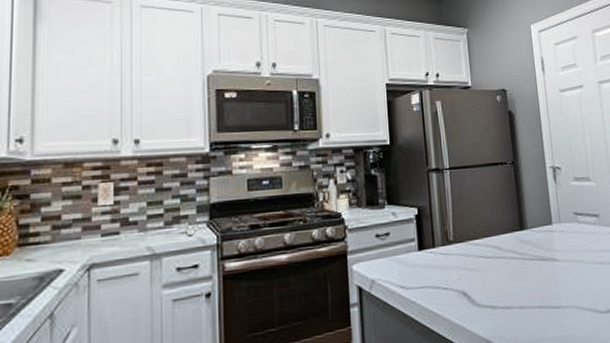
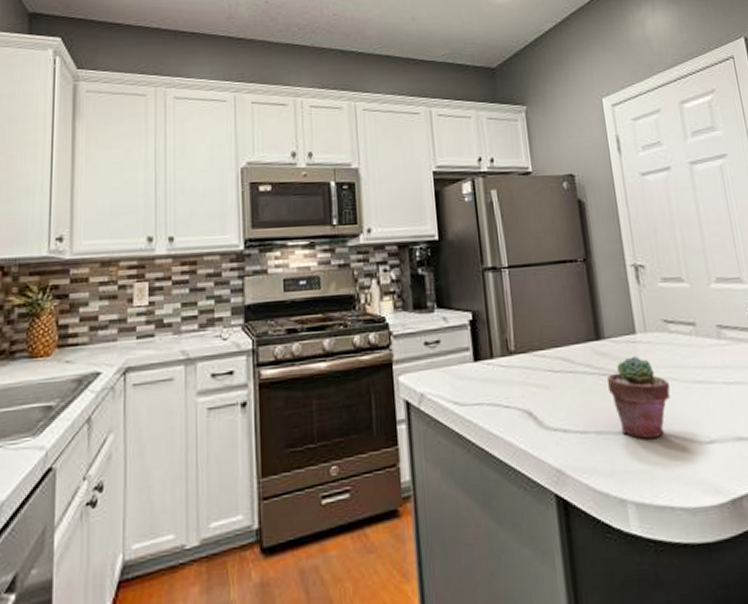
potted succulent: none [528,243,578,311] -> present [606,356,671,439]

